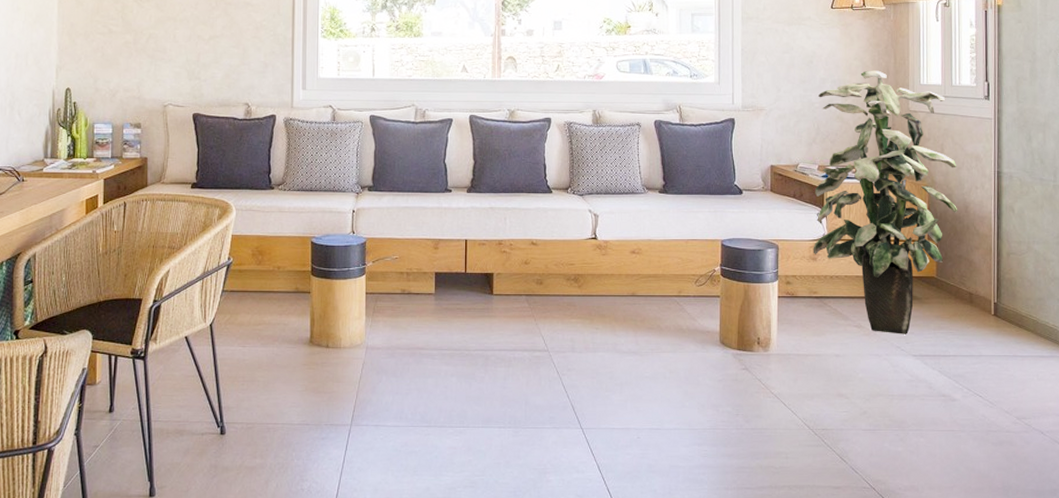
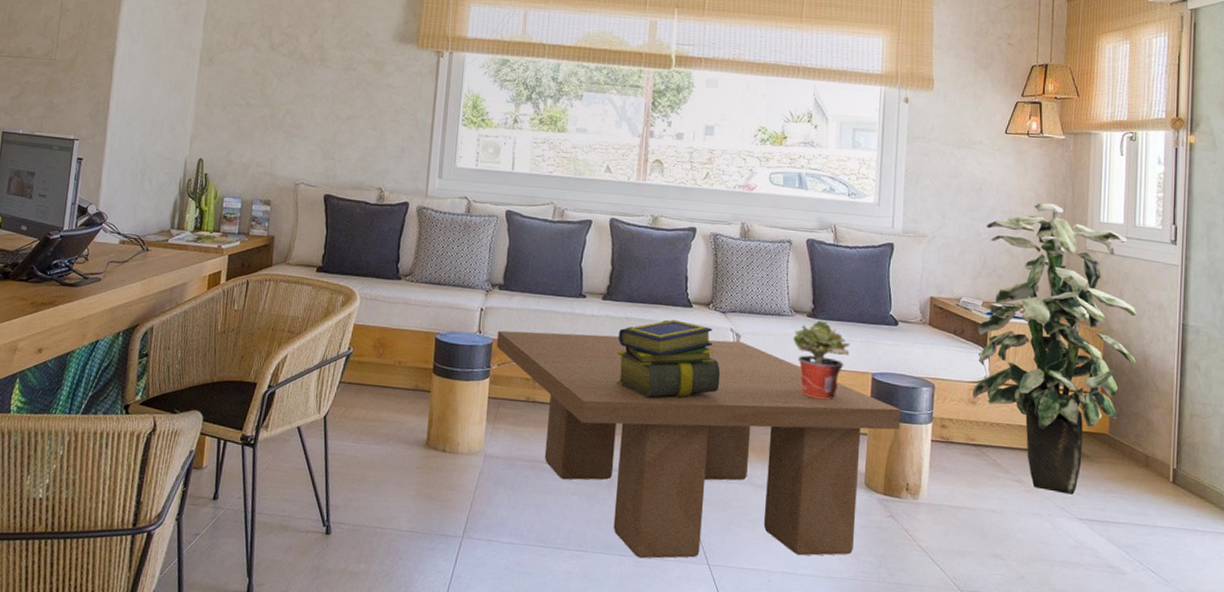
coffee table: none [370,221,749,429] -> present [496,330,901,559]
stack of books: none [484,206,582,281] -> present [616,319,721,399]
potted plant: none [647,195,700,267] -> present [793,320,850,399]

